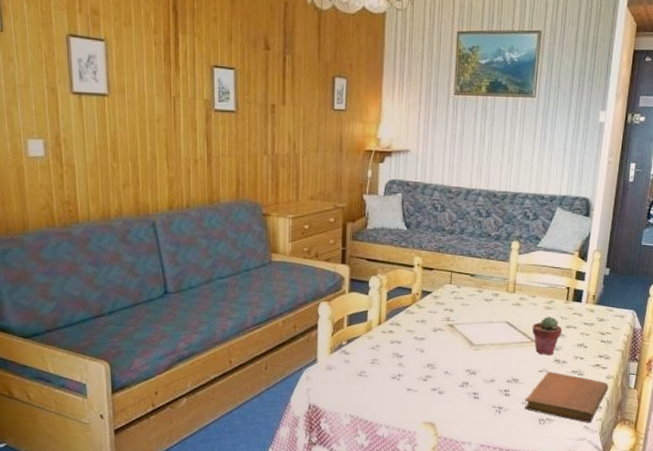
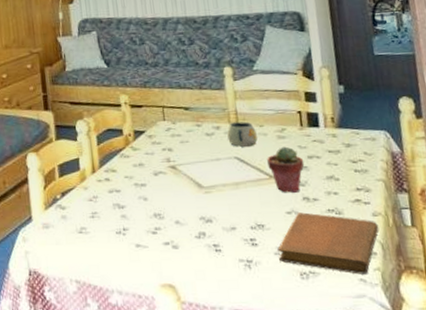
mug: none [503,291,529,313] -> present [227,121,258,147]

